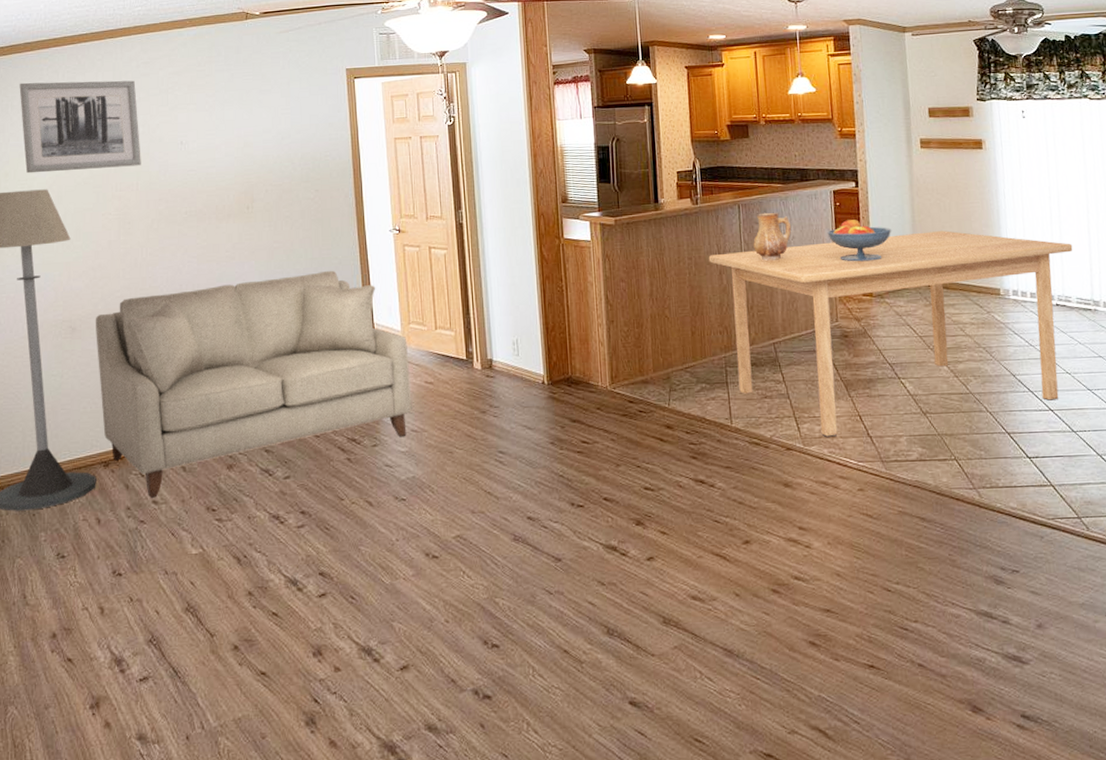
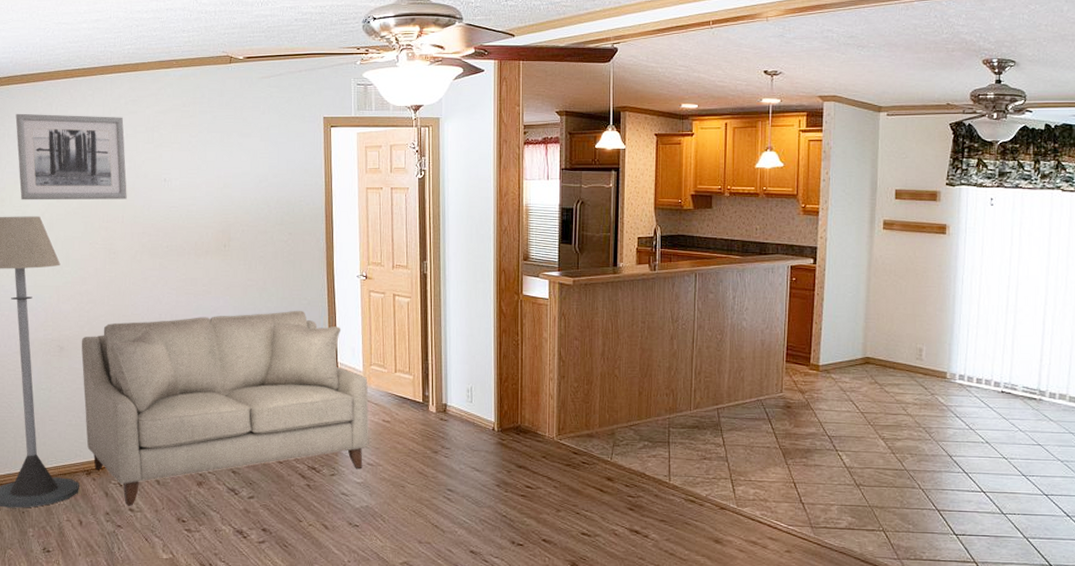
table: present [708,231,1073,438] -> none [661,312,1026,501]
ceramic pitcher: present [753,212,792,261] -> none [706,283,746,330]
fruit bowl: present [827,219,892,262] -> none [780,294,845,337]

